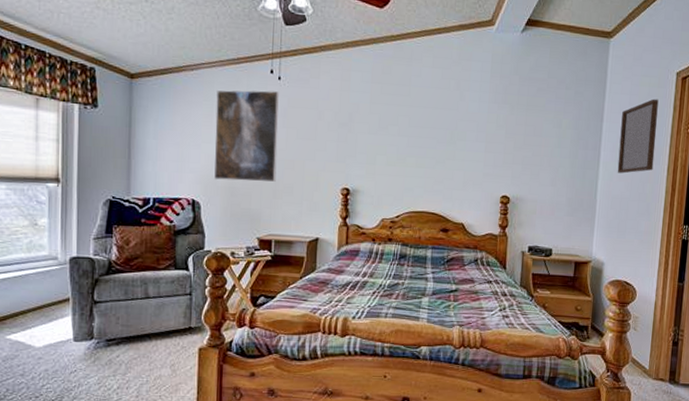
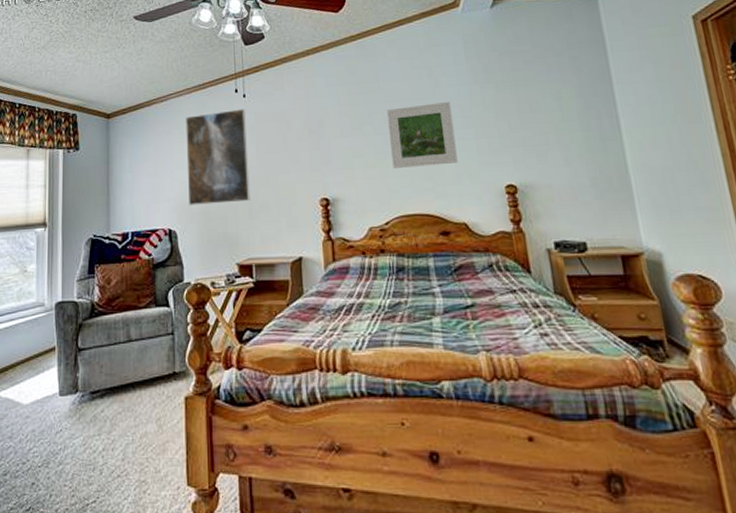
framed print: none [410,114,470,172] -> present [386,102,458,168]
home mirror: present [617,99,659,174] -> none [634,48,696,140]

